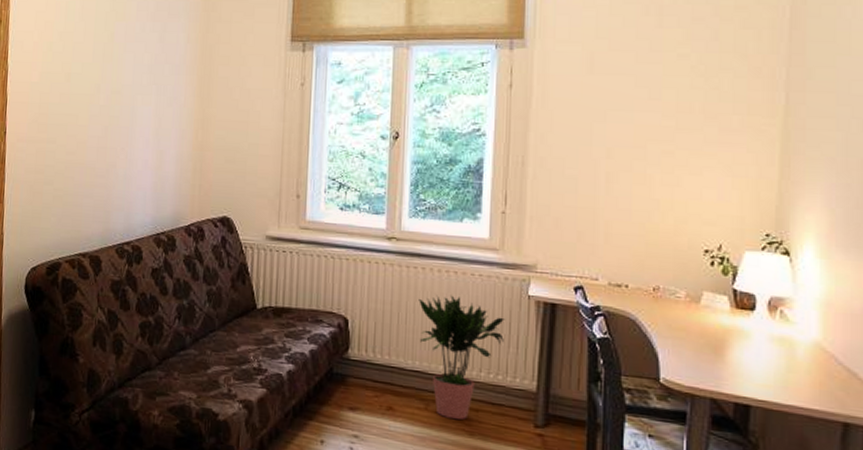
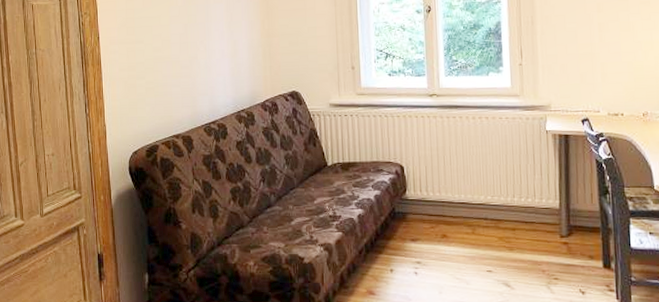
potted plant: present [419,295,506,420] -> none [459,137,530,238]

